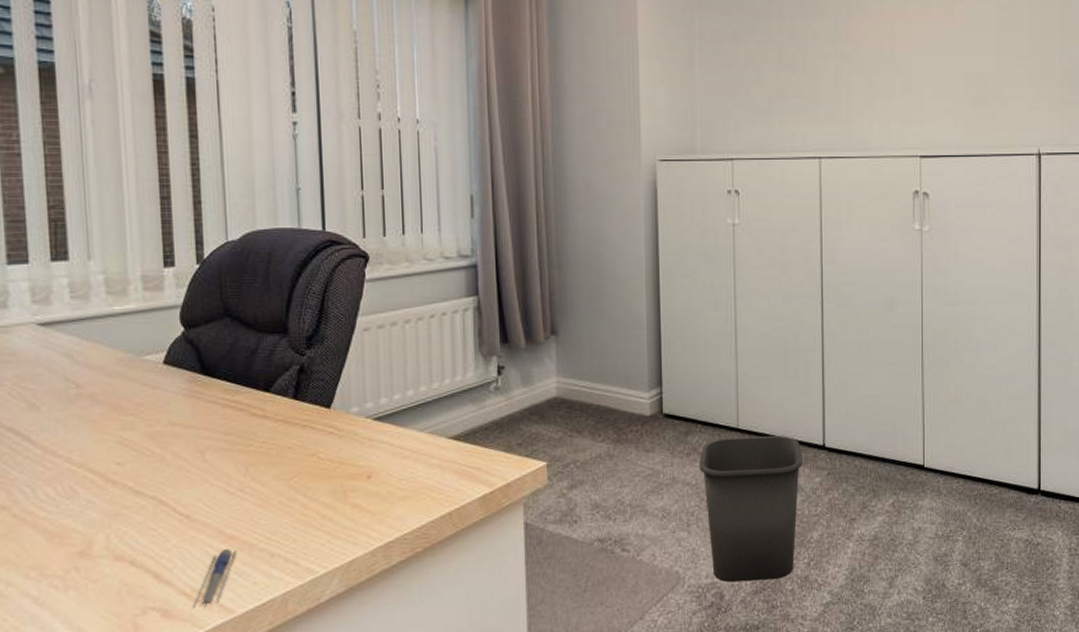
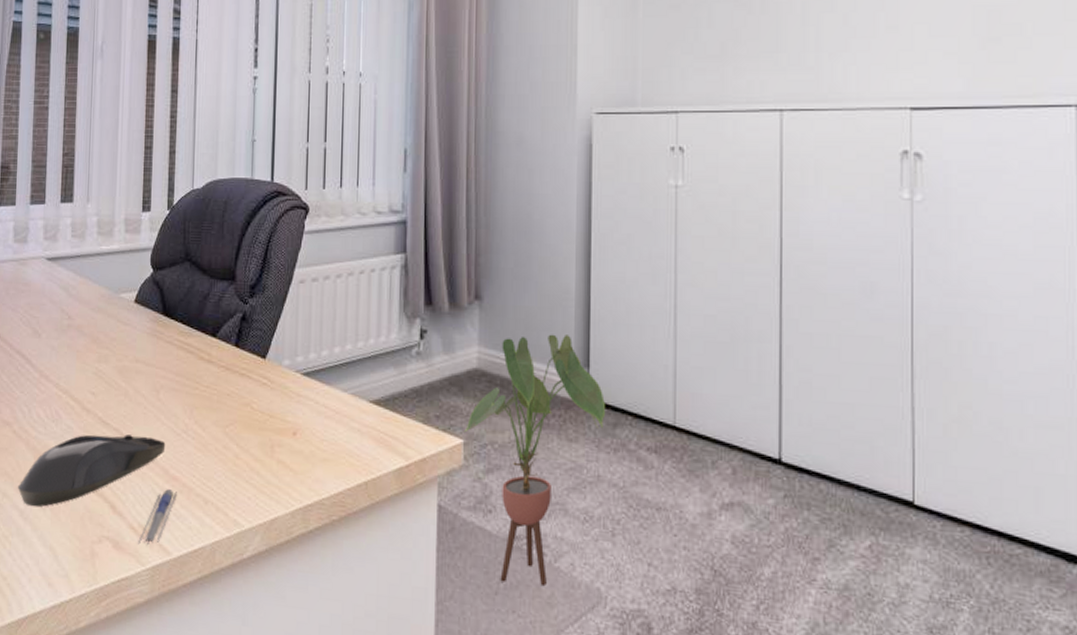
computer mouse: none [25,500,218,591] -> present [17,434,166,507]
house plant: none [546,360,677,581] -> present [464,334,605,587]
waste bin: present [699,436,803,583] -> none [628,435,753,620]

